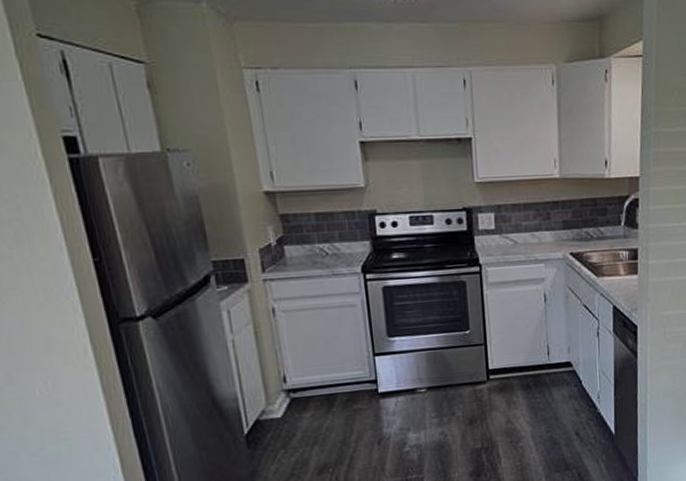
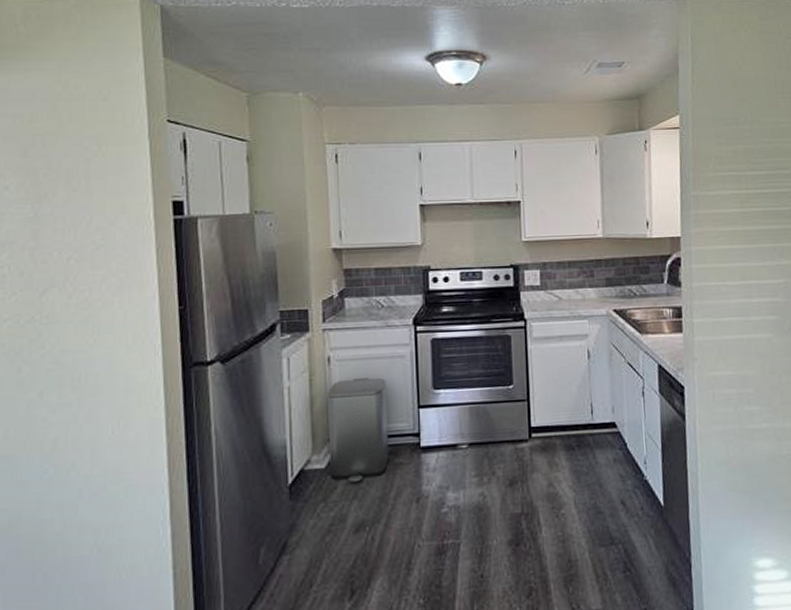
pedal bin: none [275,328,347,430] -> present [327,378,389,483]

